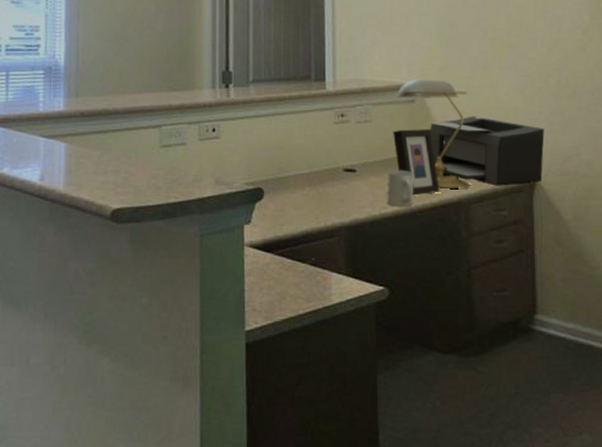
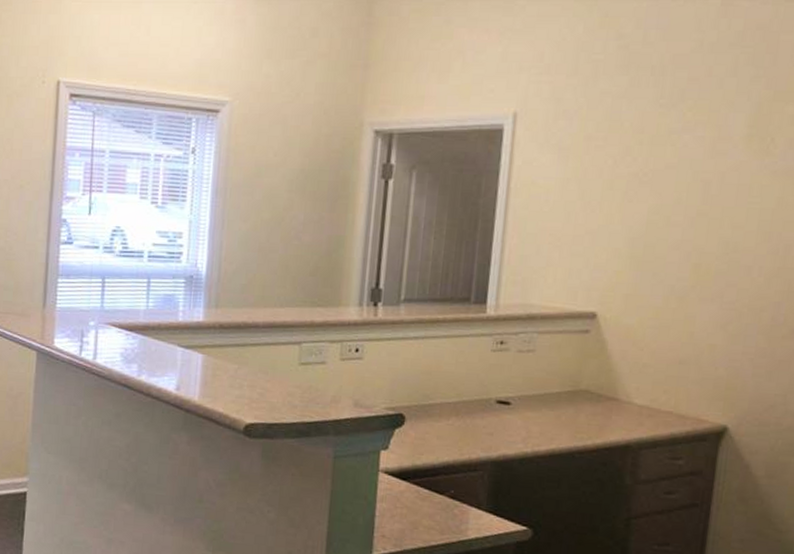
mug: present [387,169,414,207] -> none [542,405,577,446]
picture frame: present [393,129,440,196] -> none [558,362,607,435]
desk lamp: present [396,78,471,188] -> none [567,306,656,432]
printer: present [428,116,545,186] -> none [602,352,746,432]

